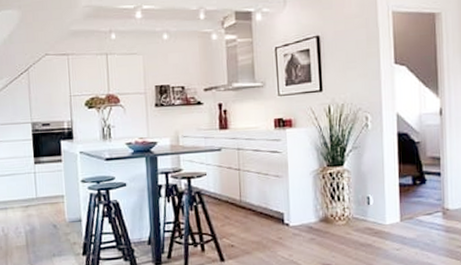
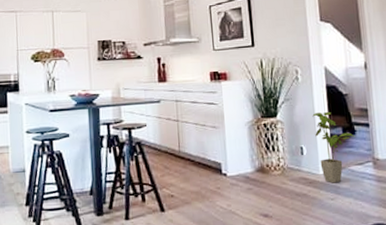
house plant: none [381,160,425,234] -> present [312,111,355,183]

